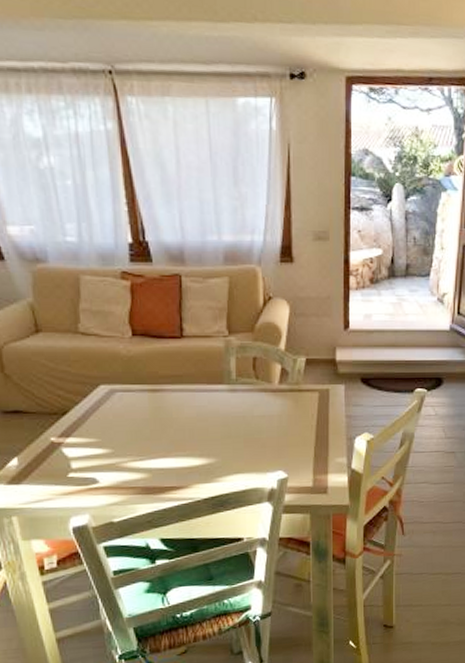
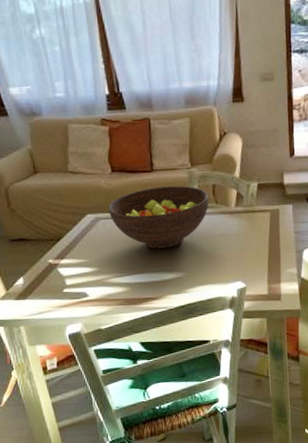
fruit bowl: none [127,356,249,430] -> present [108,185,209,249]

